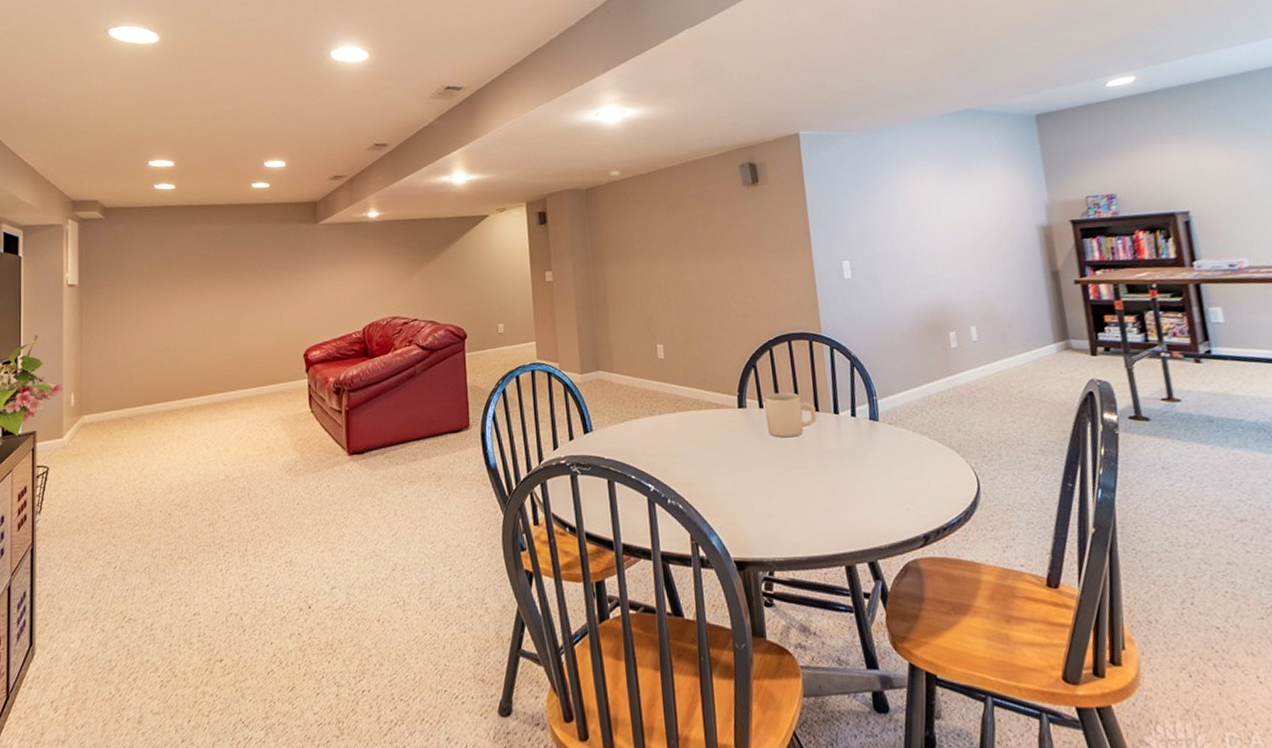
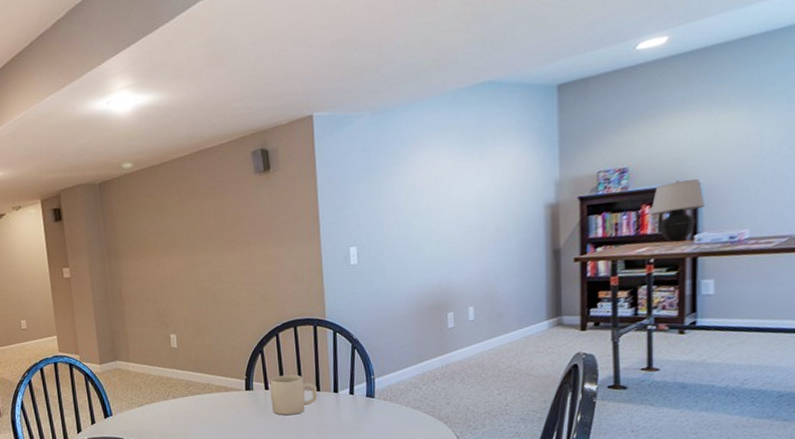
table lamp: none [1144,206,1199,268] -> present [650,178,706,242]

